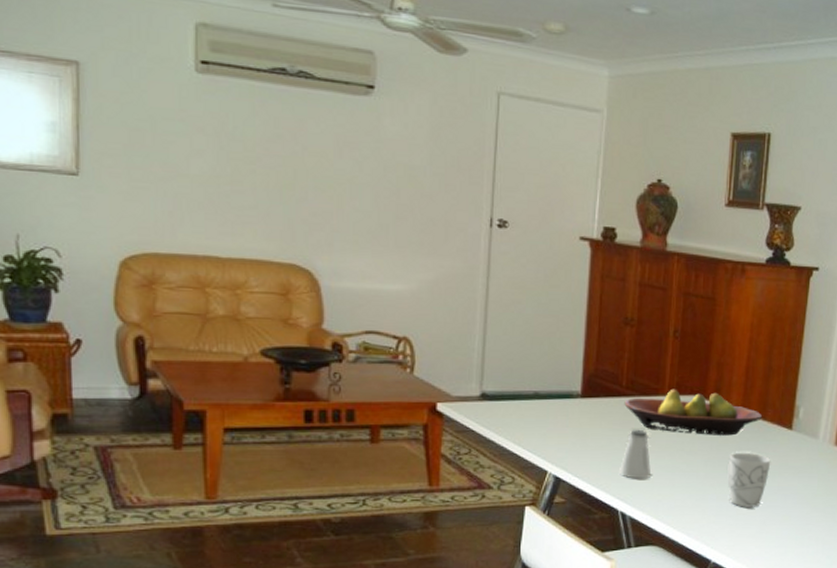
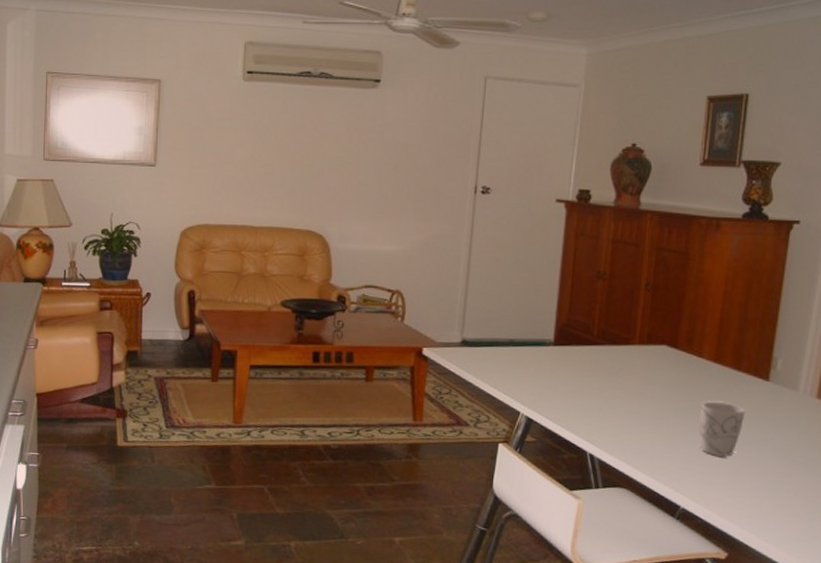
saltshaker: present [618,429,652,479] -> none [588,376,621,424]
fruit bowl: present [624,389,762,436] -> none [595,338,736,385]

